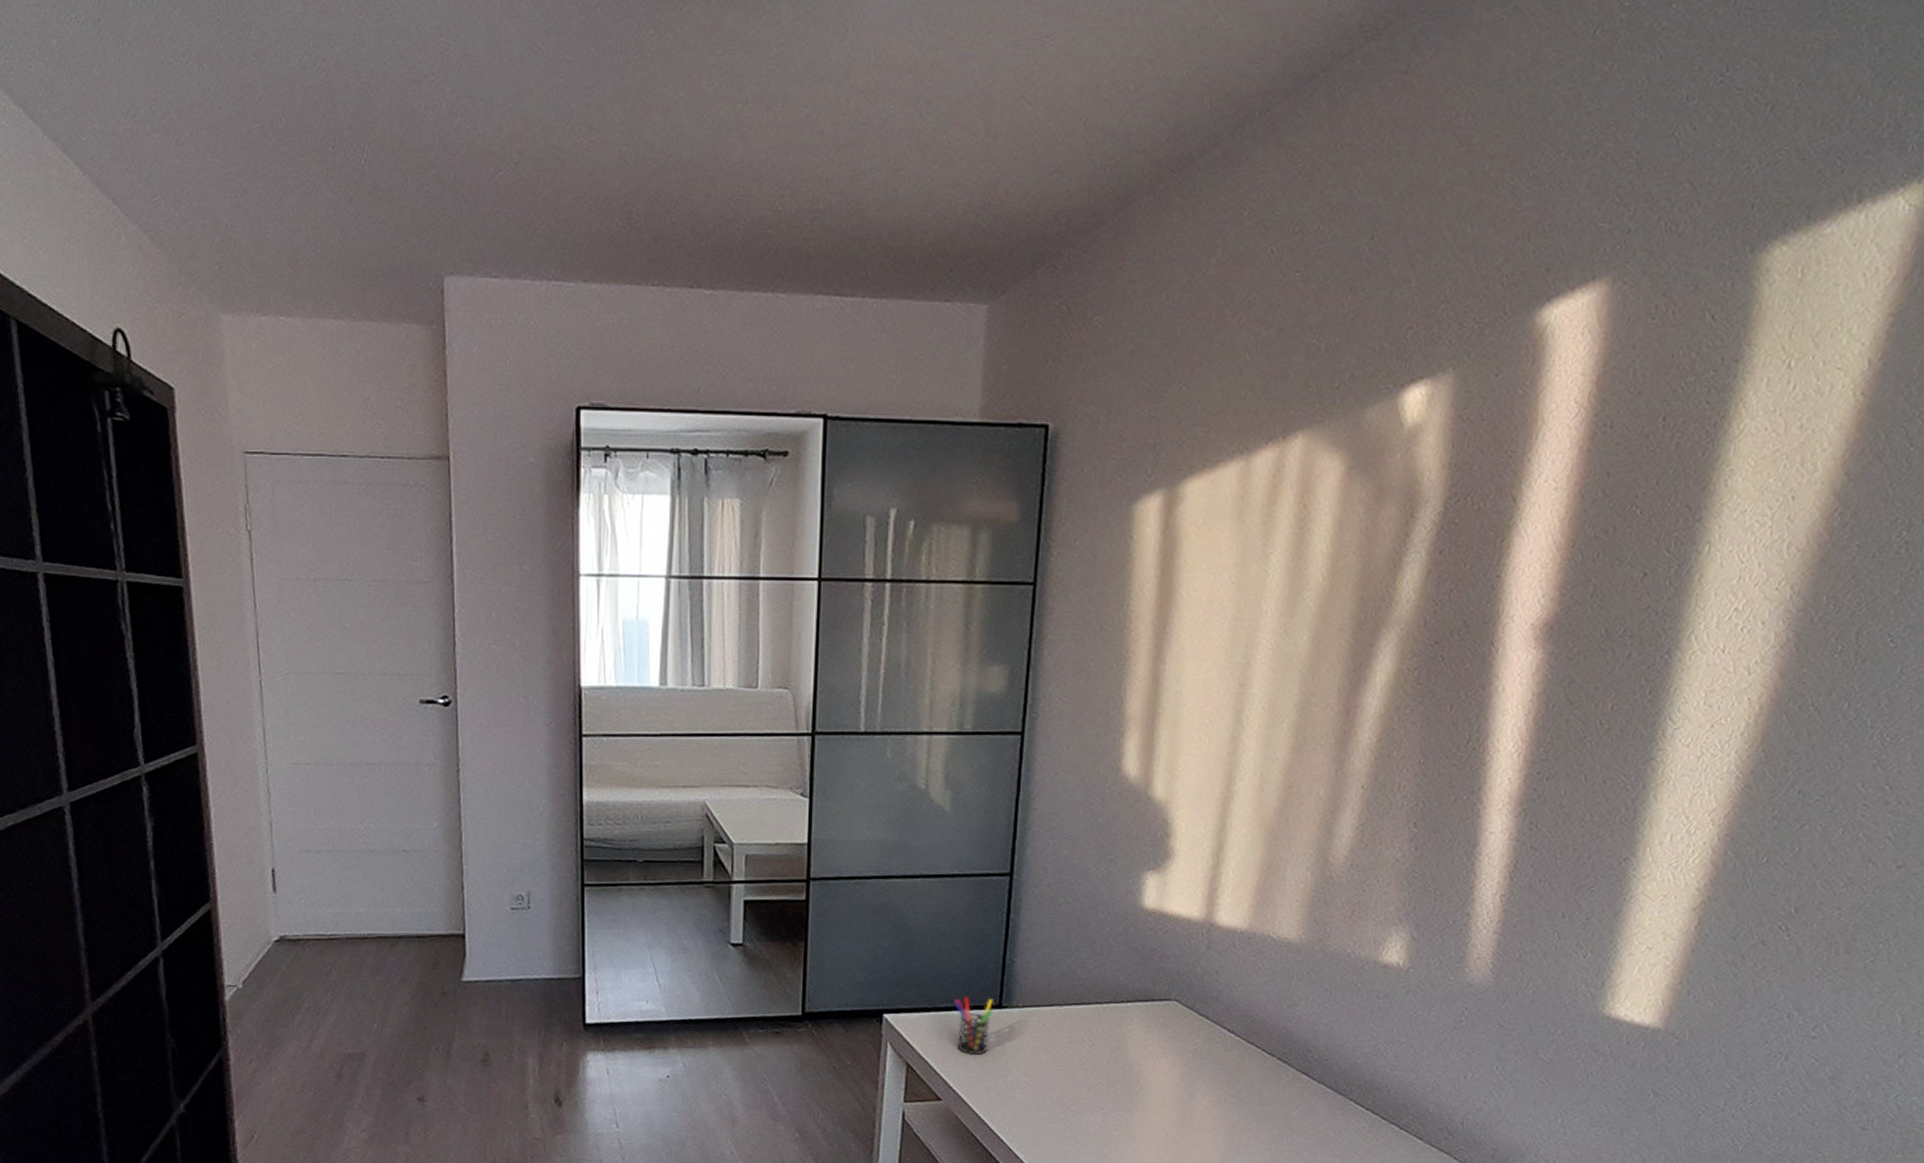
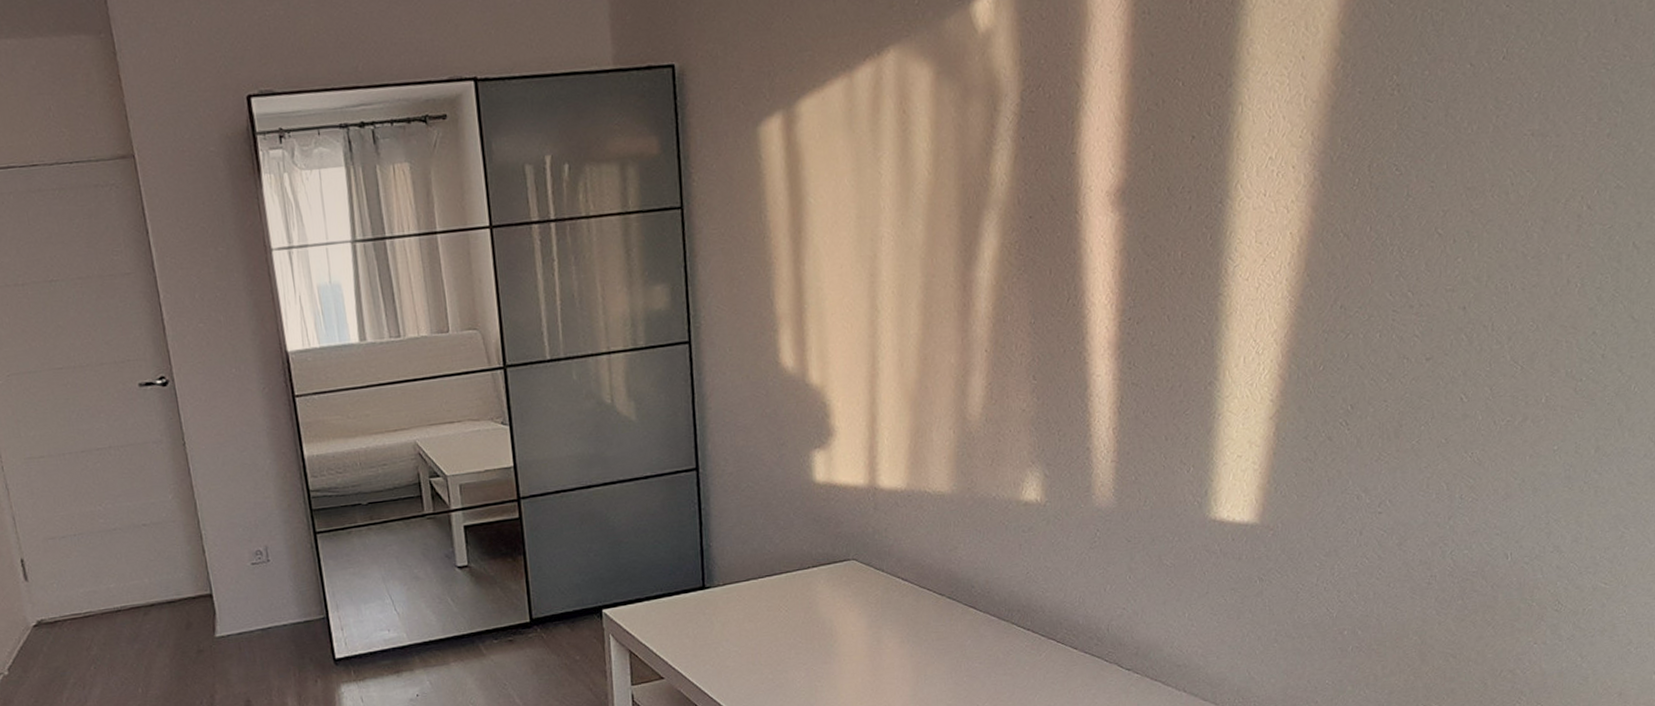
pen holder: present [953,997,993,1056] -> none [662,582,698,635]

